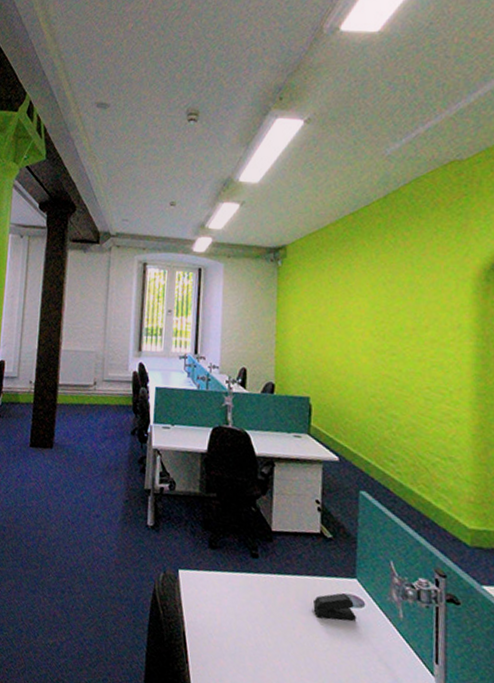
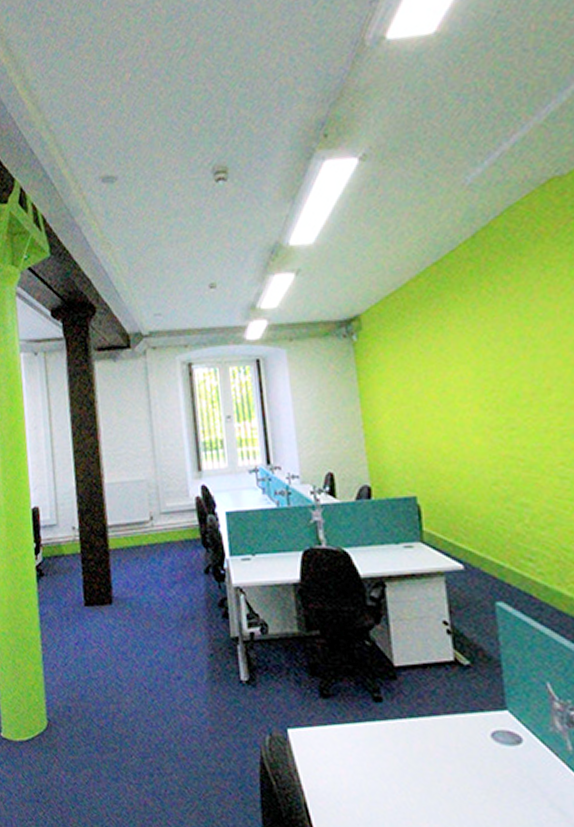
stapler: present [313,593,357,621] -> none [459,730,516,765]

